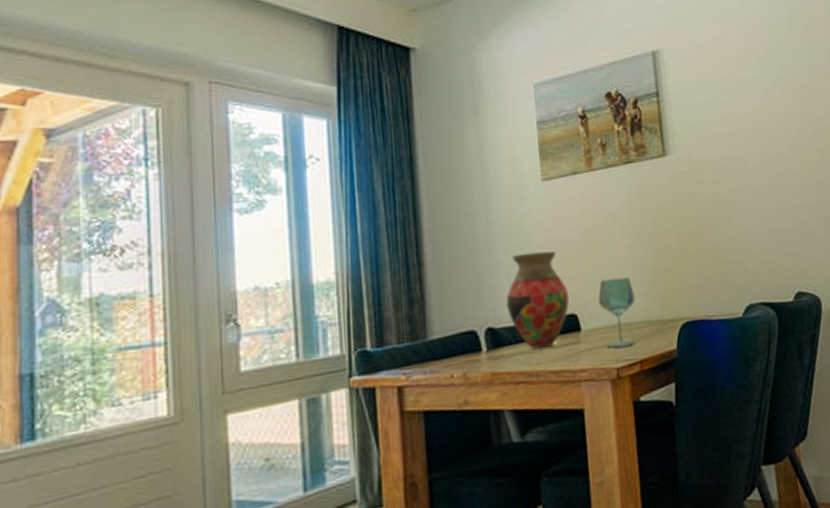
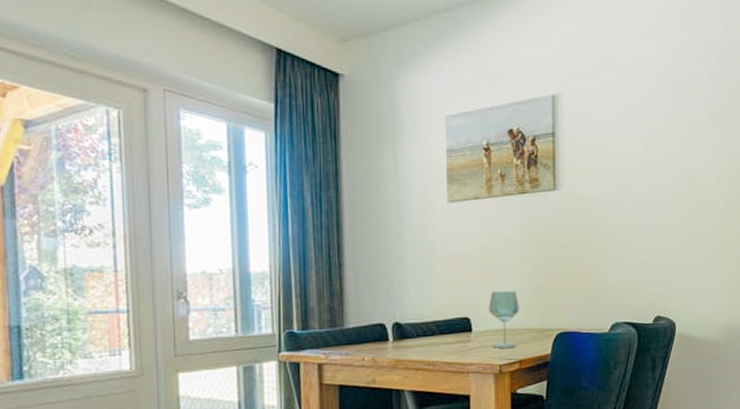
vase: present [506,251,570,349] -> none [411,263,465,343]

